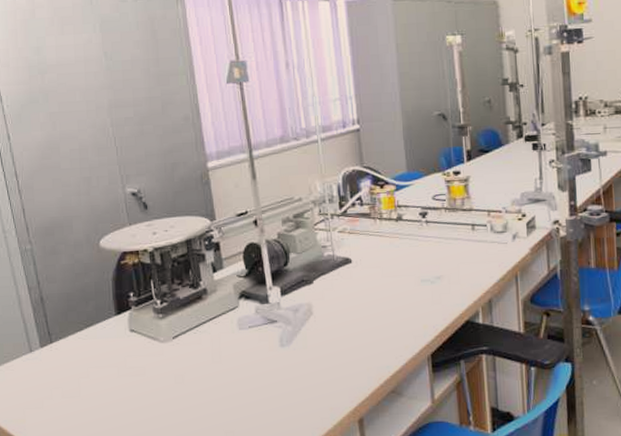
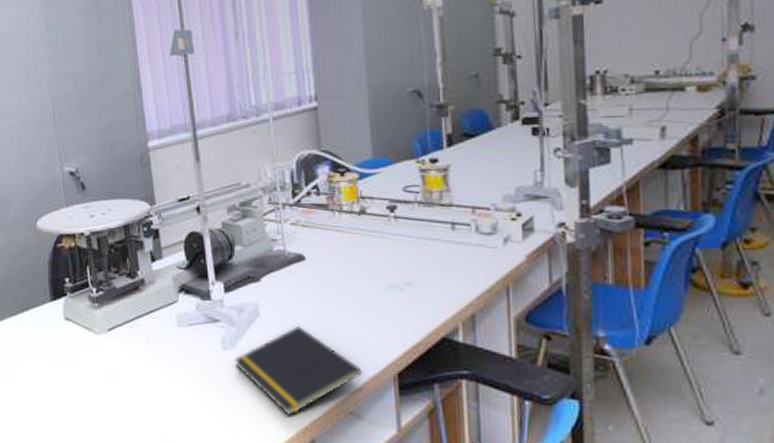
notepad: none [291,320,403,400] -> present [234,325,364,416]

